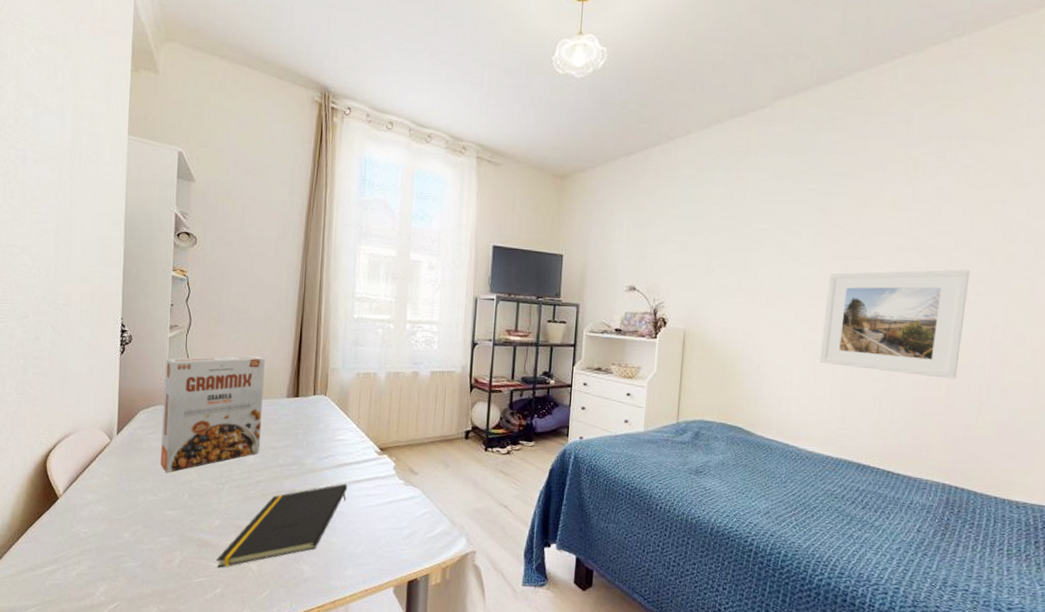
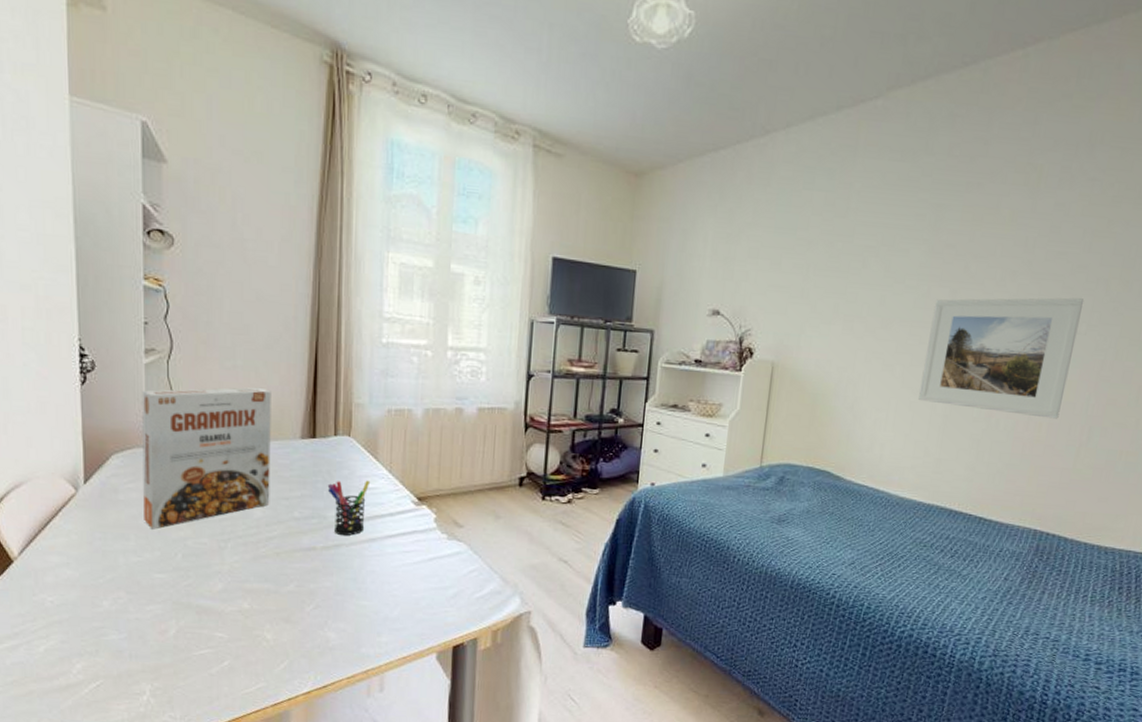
notepad: present [216,483,348,568] -> none [222,538,380,638]
pen holder: none [306,433,342,481] -> present [327,480,371,536]

